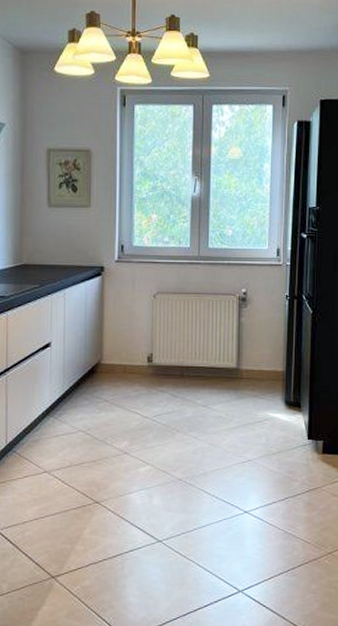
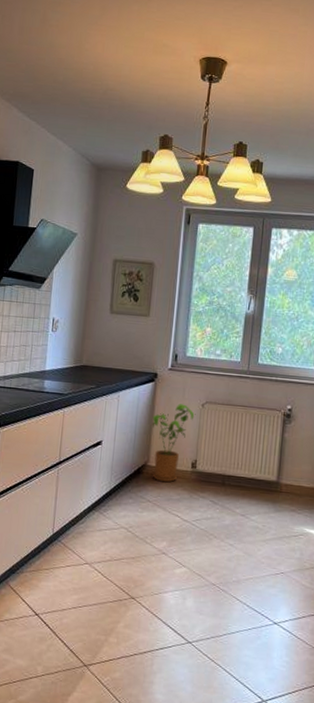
house plant: none [102,296,148,380] -> present [152,404,196,483]

